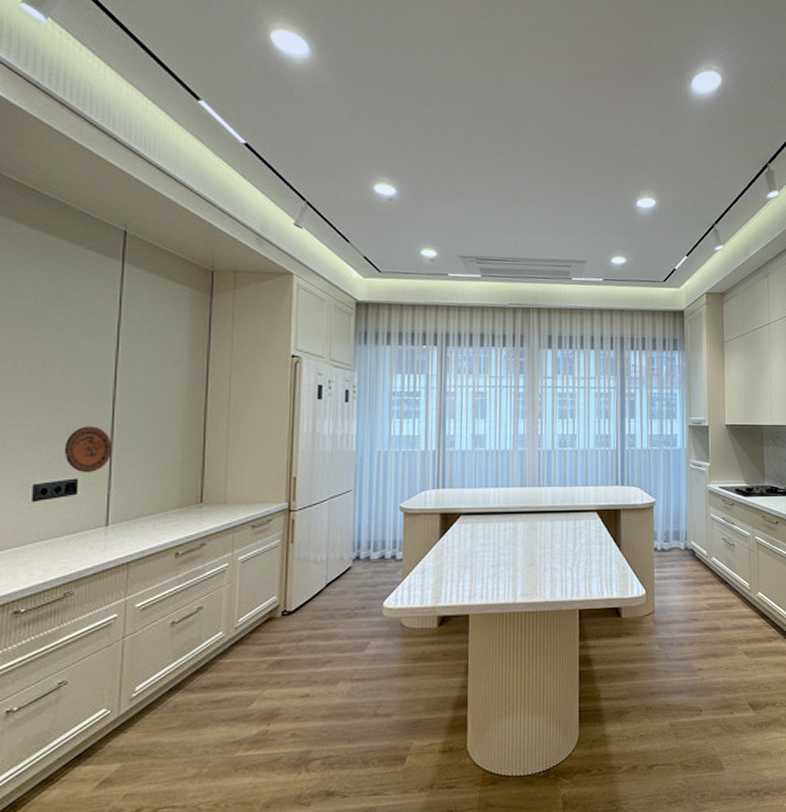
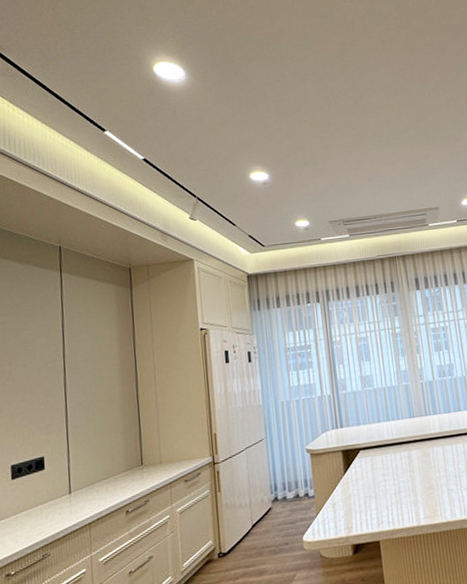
decorative plate: present [64,426,112,473] -> none [31,410,68,451]

